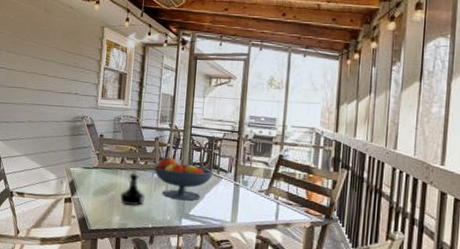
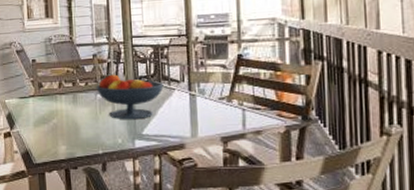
tequila bottle: present [120,173,146,206] -> none [62,96,92,133]

